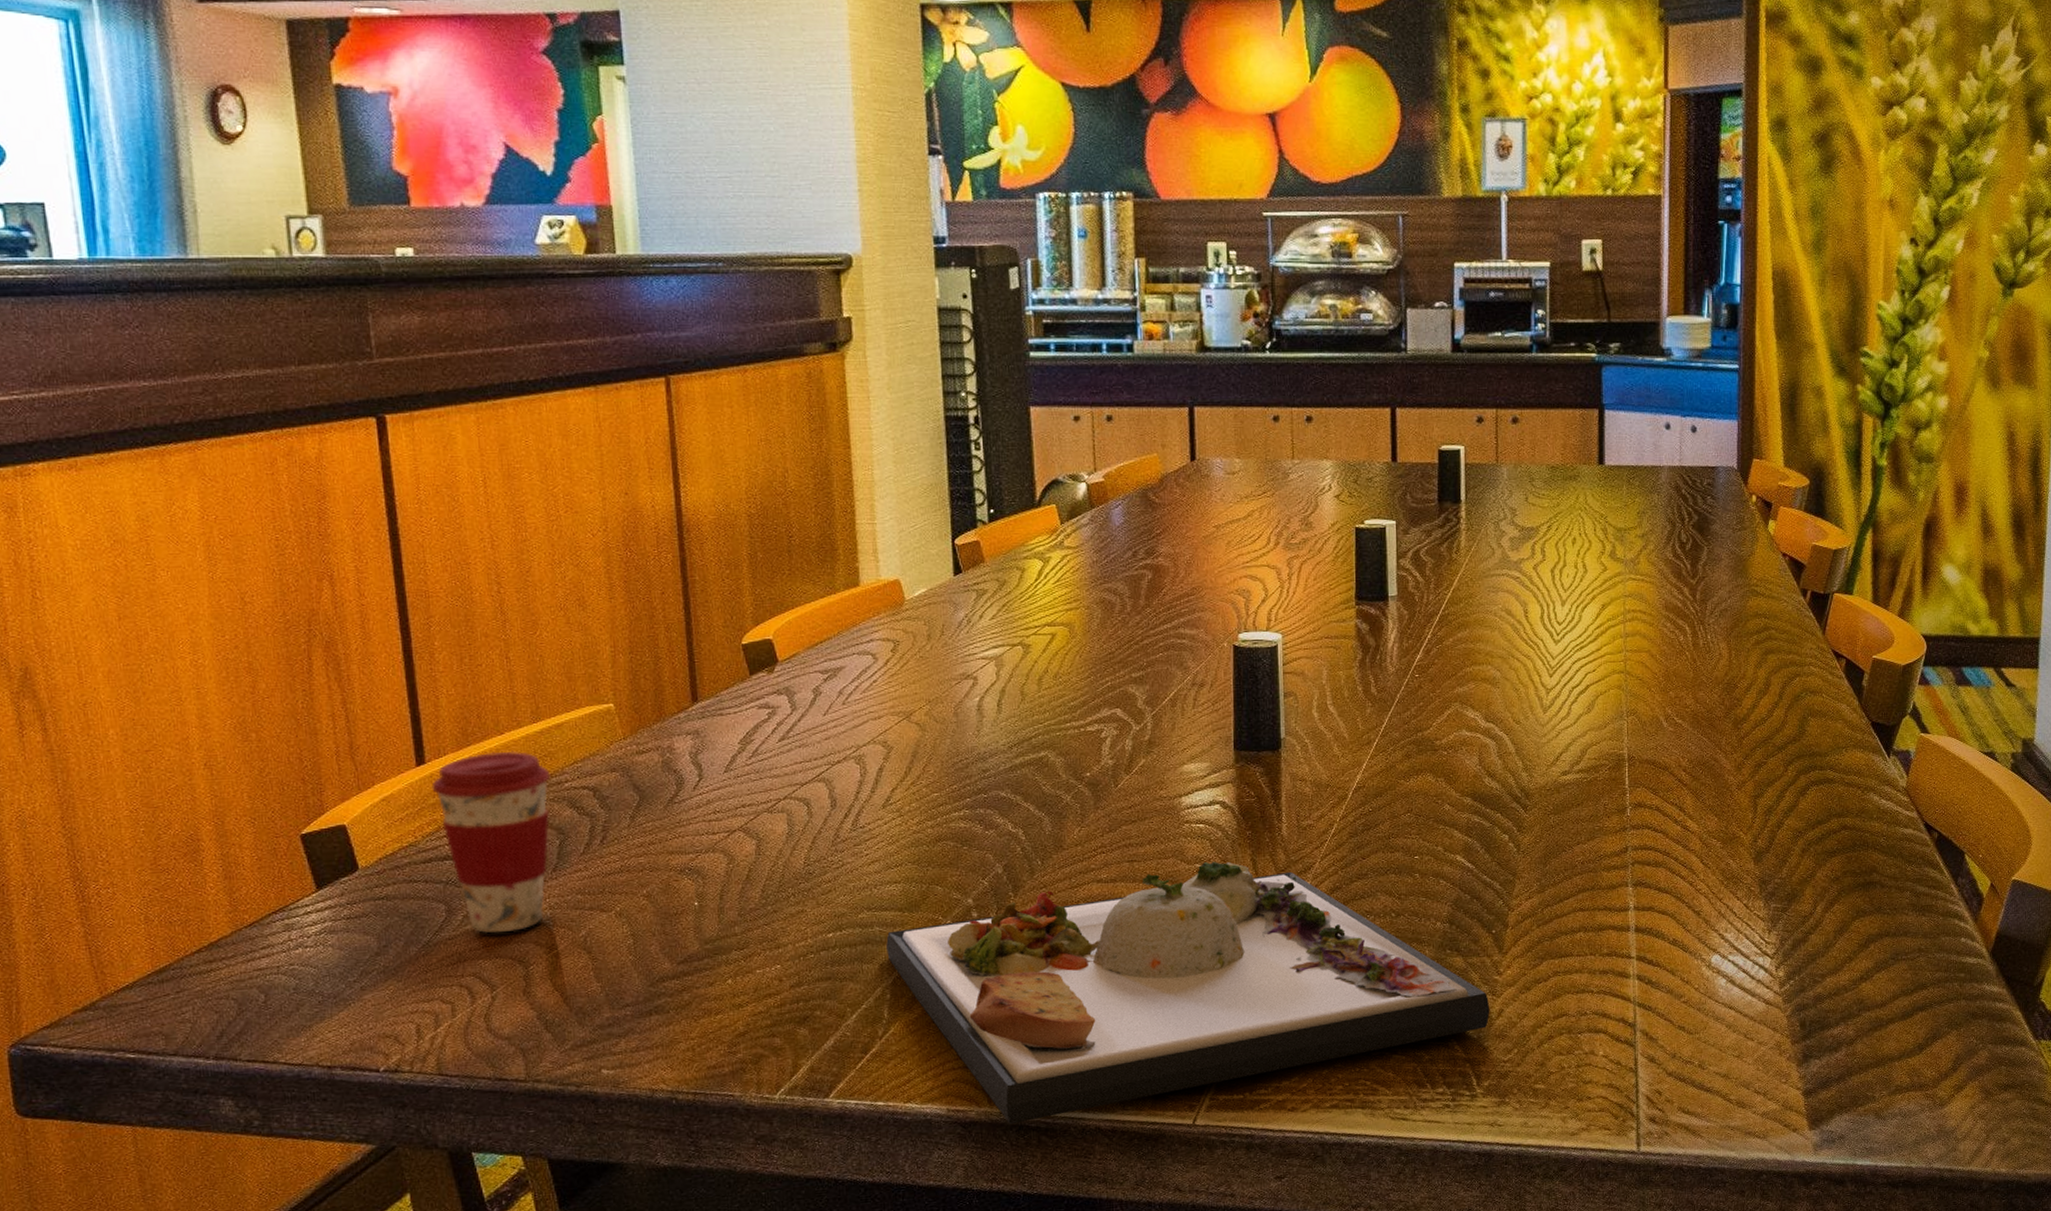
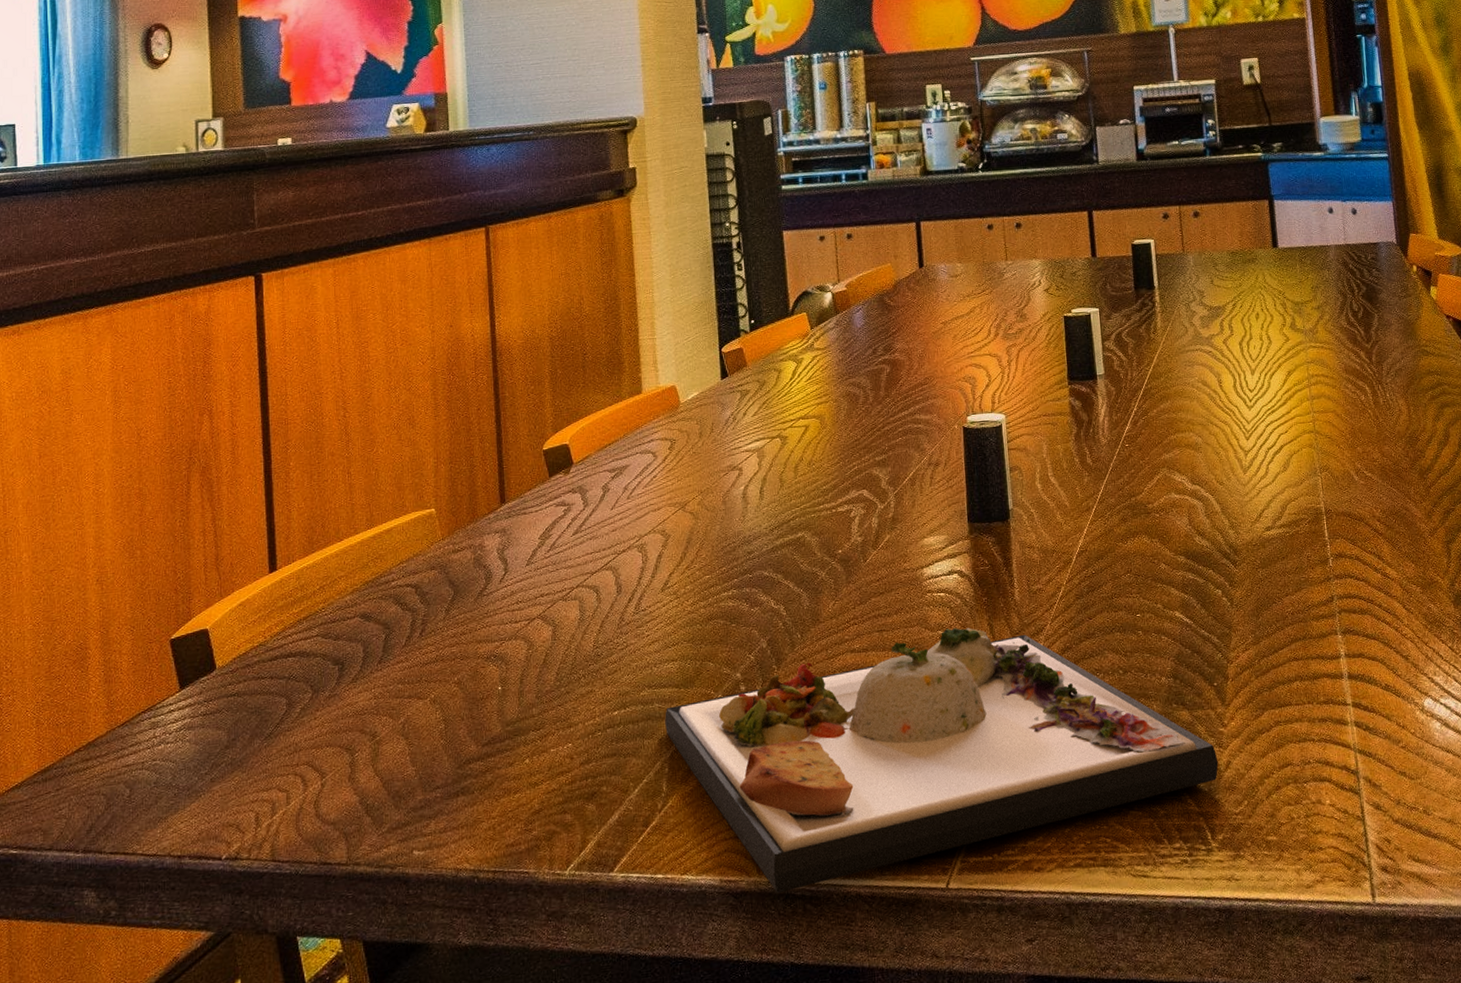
coffee cup: present [431,751,551,934] -> none [281,555,380,724]

